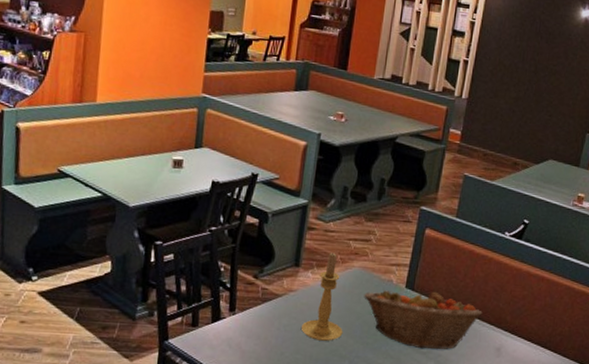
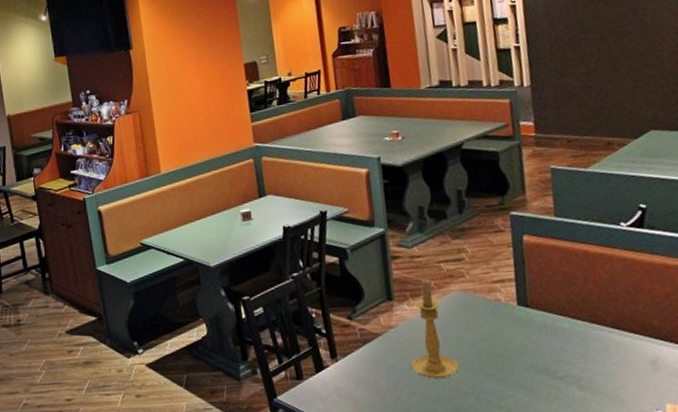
fruit basket: present [364,289,483,350] -> none [472,304,620,374]

